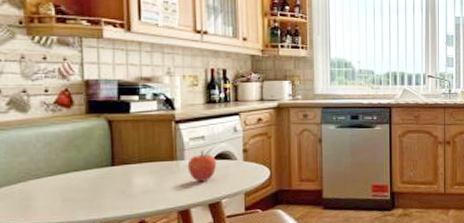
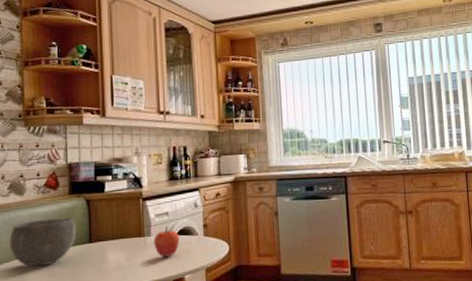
bowl: none [10,138,96,191] -> present [9,217,76,267]

